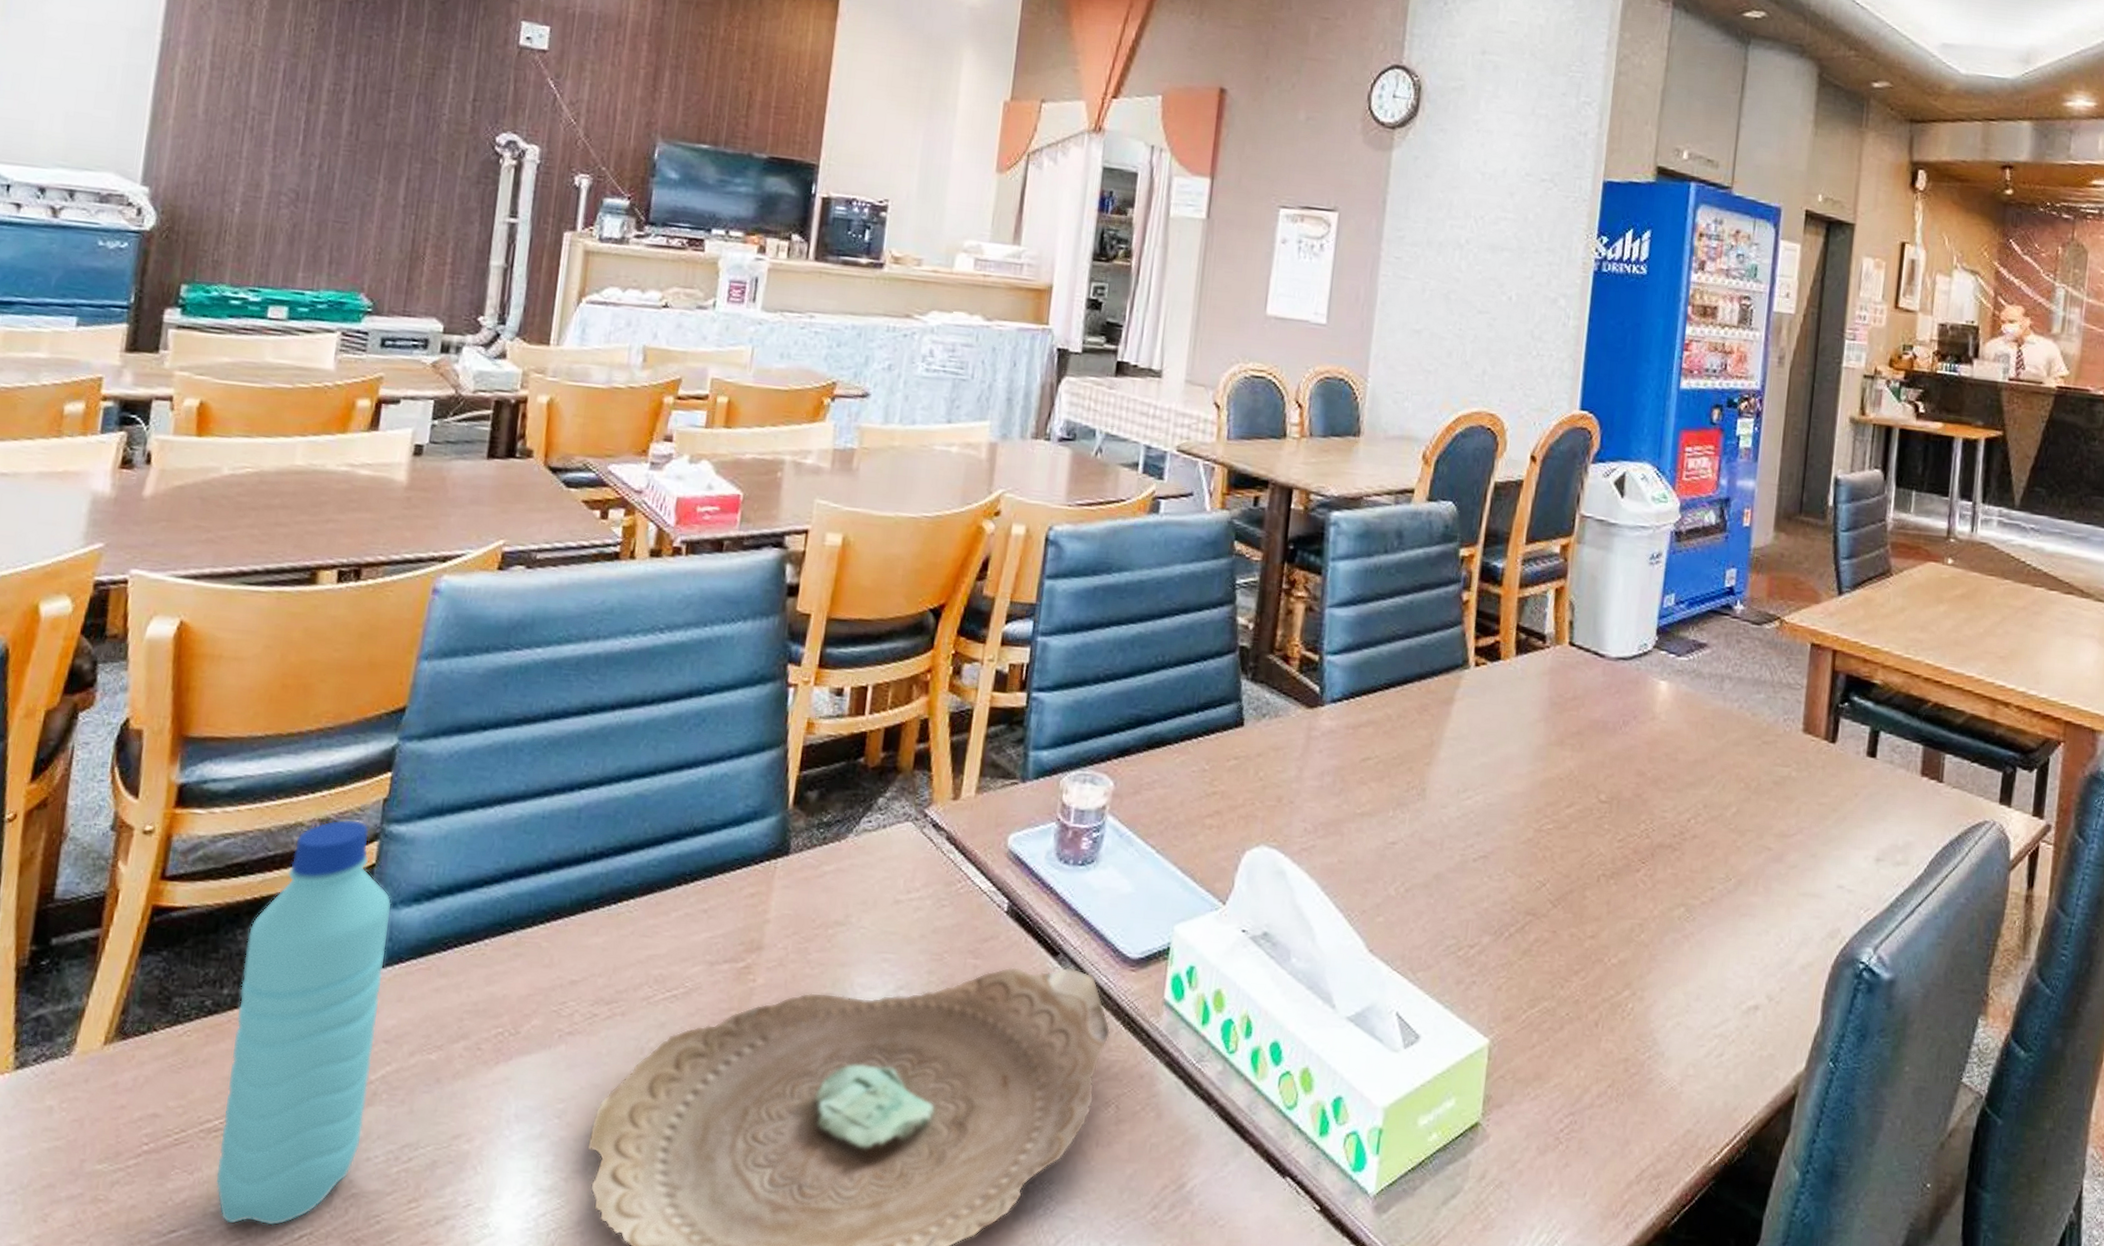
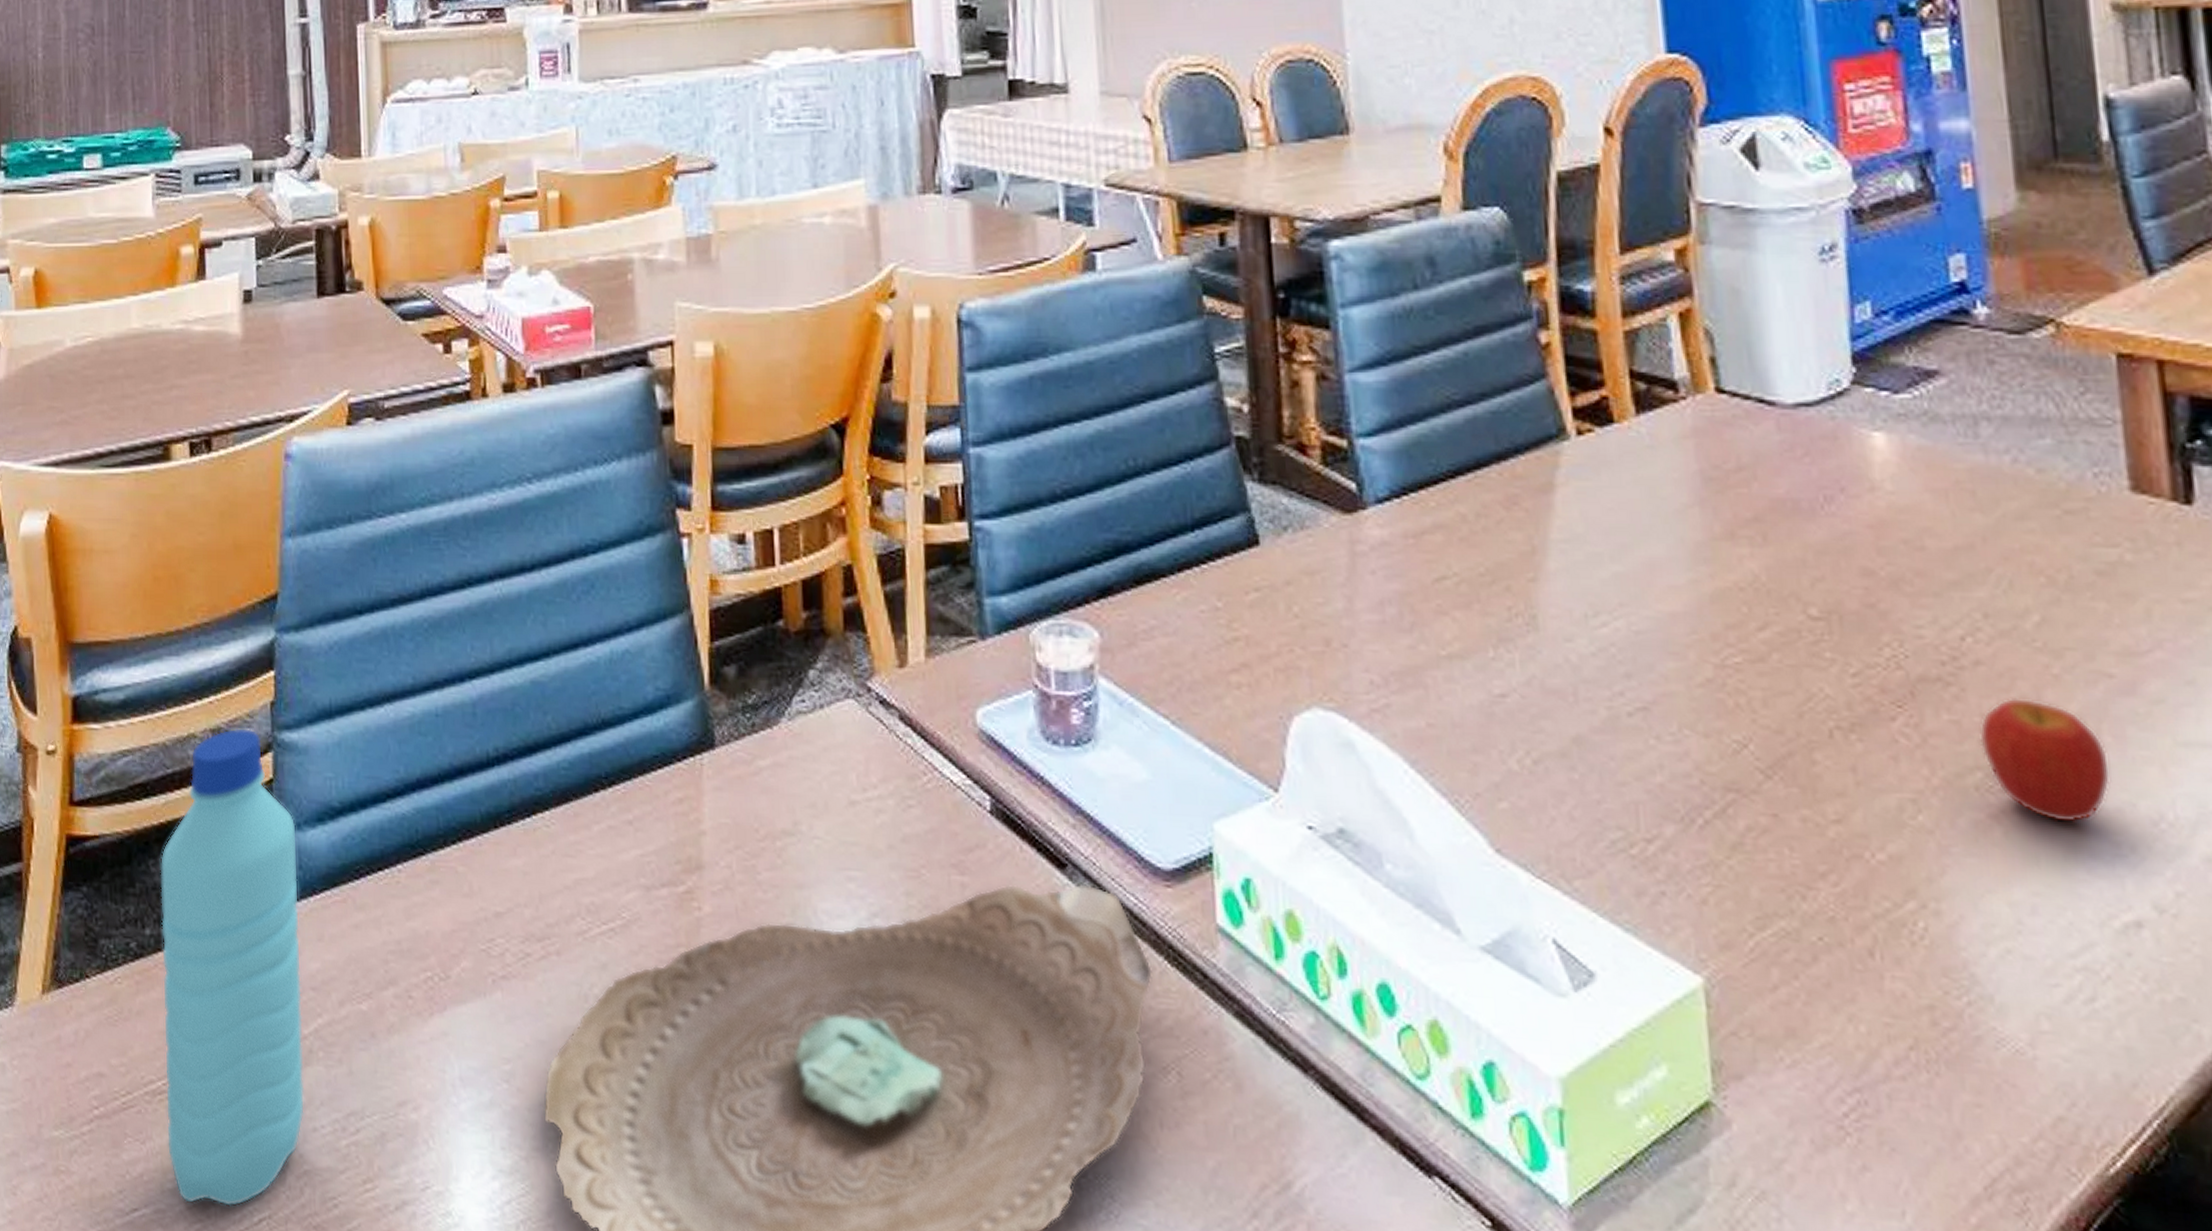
apple: none [1686,860,1759,942] -> present [1979,697,2111,823]

